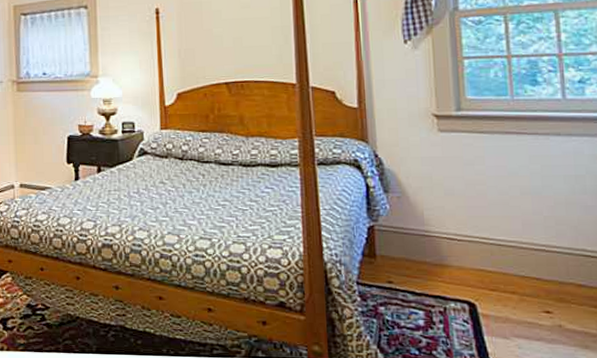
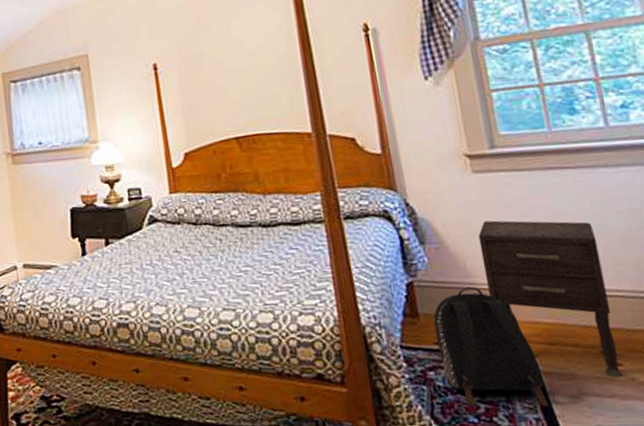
backpack: none [389,234,484,344] -> present [433,287,550,406]
nightstand: none [437,176,551,324] -> present [478,220,623,378]

